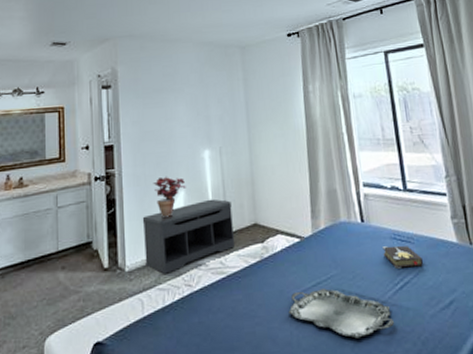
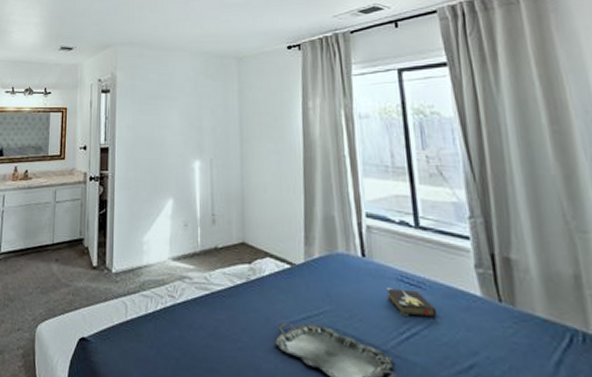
bench: present [142,199,236,274] -> none [131,211,221,281]
potted plant: present [153,176,186,217] -> none [143,183,175,224]

